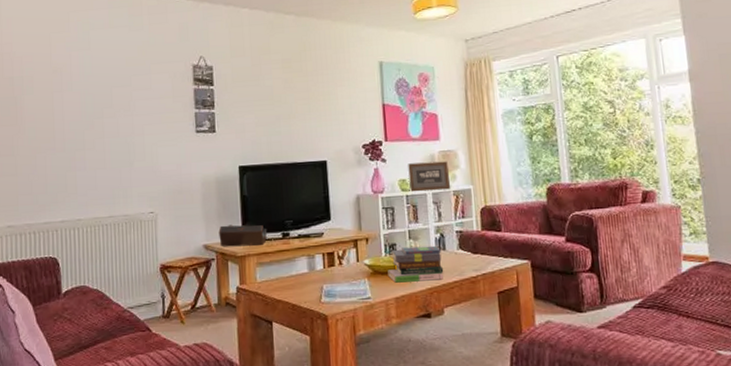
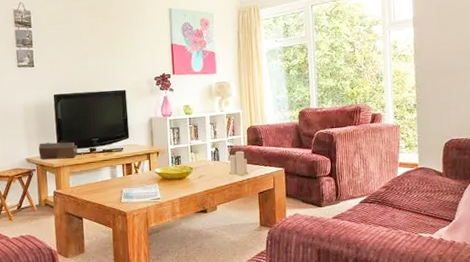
books: present [387,245,444,283] -> none [174,157,218,187]
picture frame: present [408,161,450,192] -> none [191,90,224,115]
candle: none [458,236,484,270] -> present [229,150,249,176]

